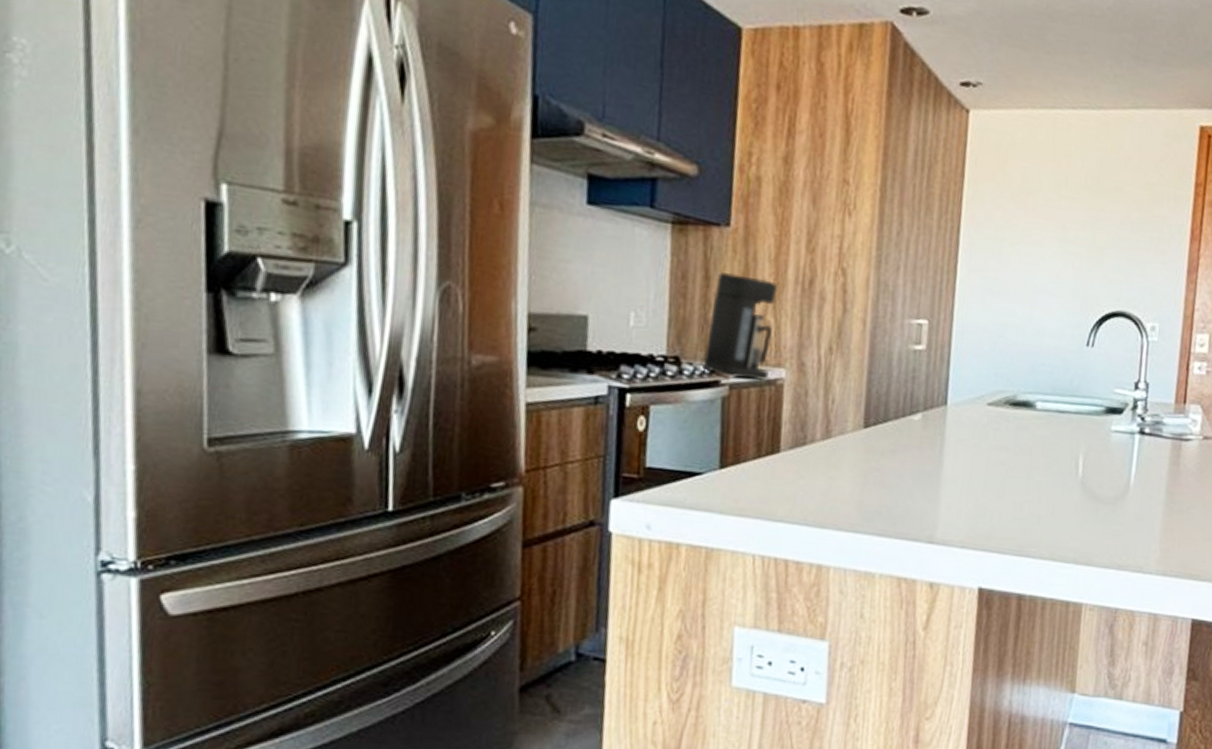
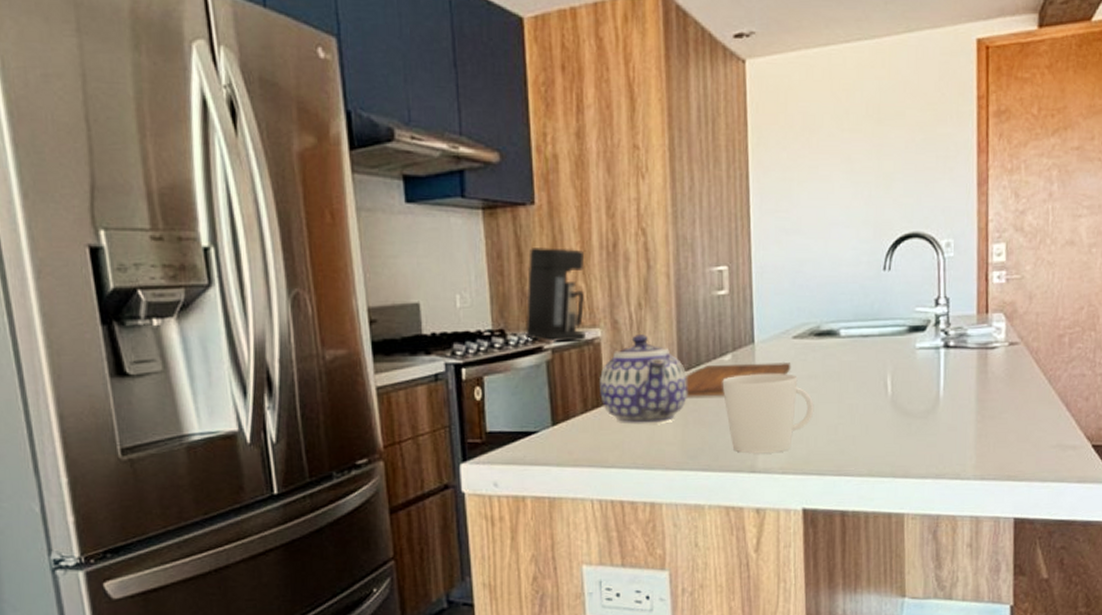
teapot: none [776,381,873,479] -> present [599,335,688,425]
cutting board: none [869,423,983,458] -> present [686,361,791,397]
cup: none [908,437,1002,525] -> present [722,374,814,454]

